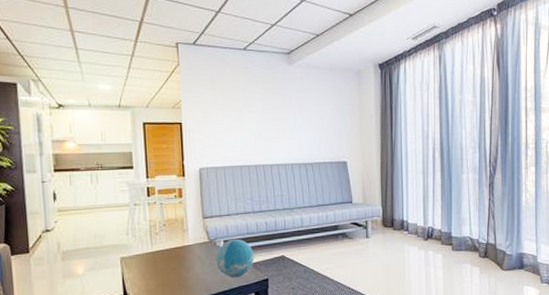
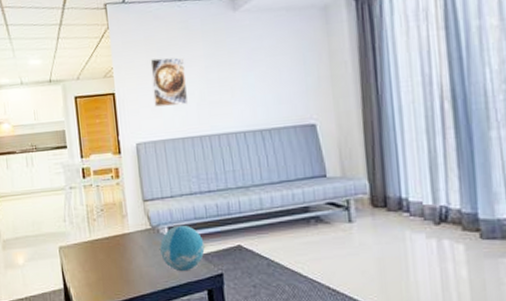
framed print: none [216,96,248,139] -> present [150,57,189,107]

